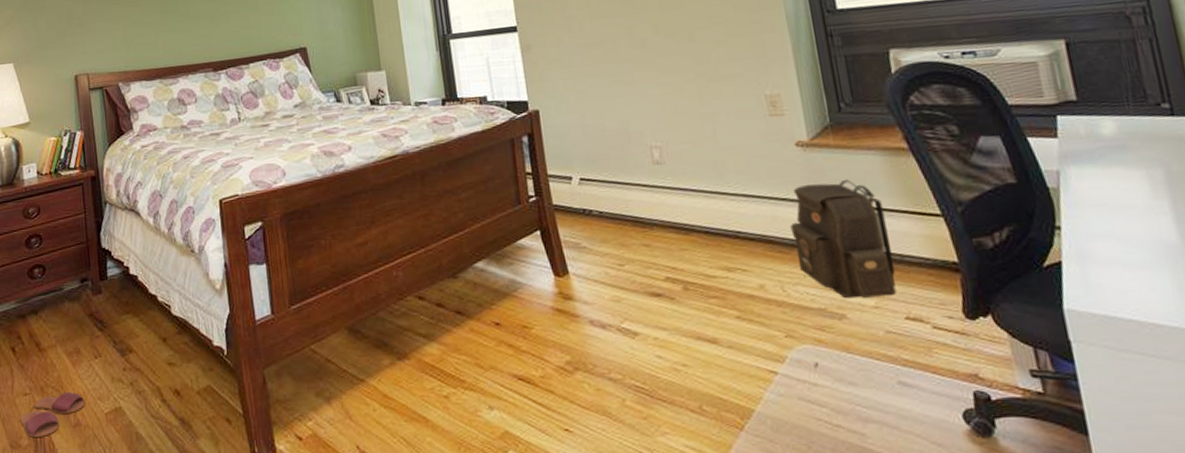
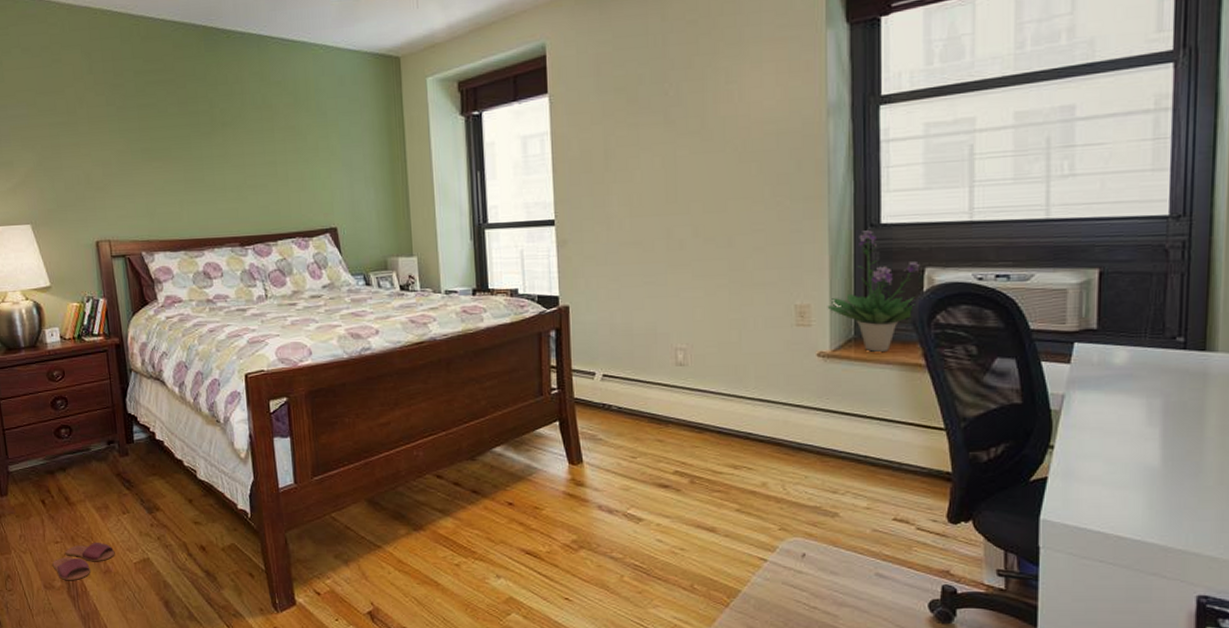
backpack: present [790,179,897,298] -> none [800,390,892,499]
potted plant: none [797,15,886,138] -> present [827,229,920,352]

